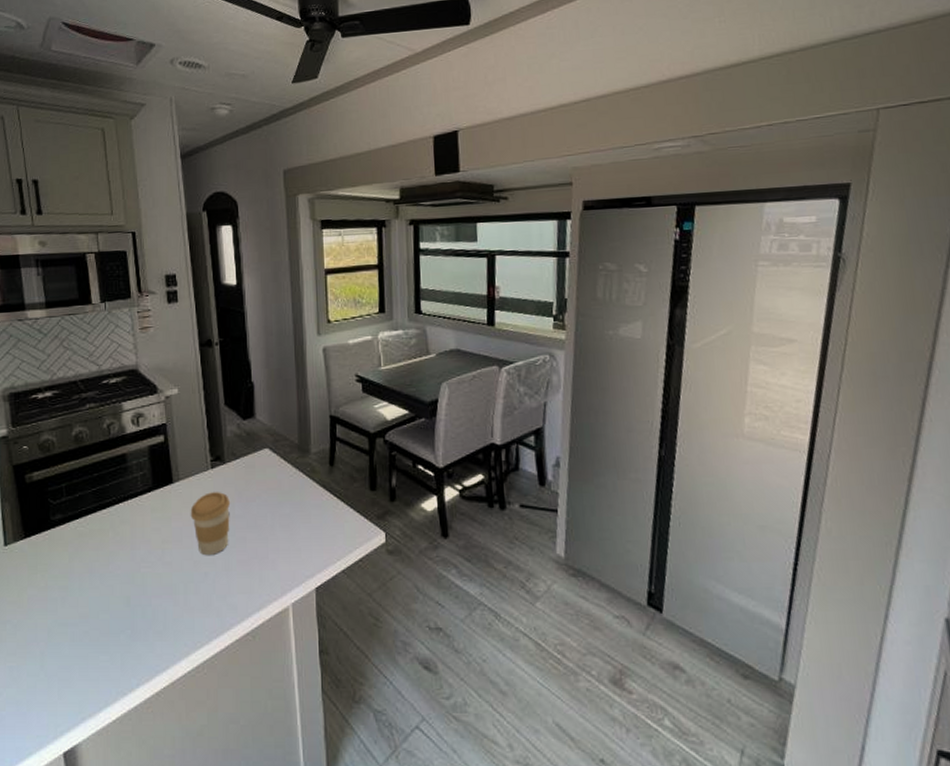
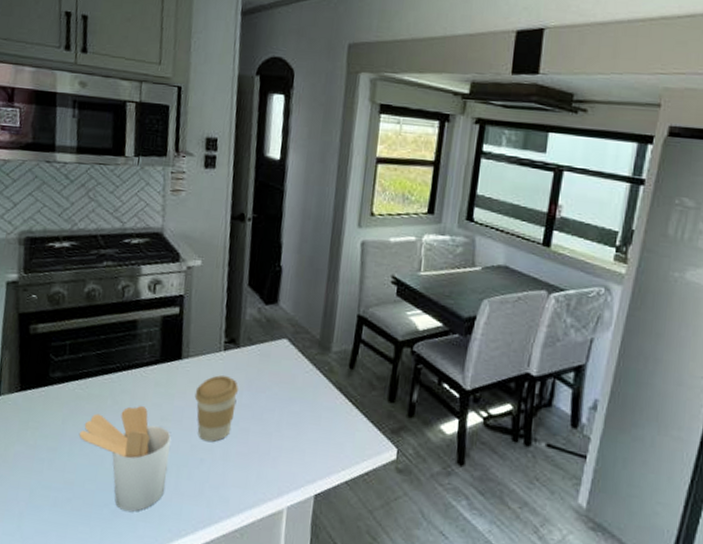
utensil holder: none [86,533,176,633] -> present [78,406,171,512]

